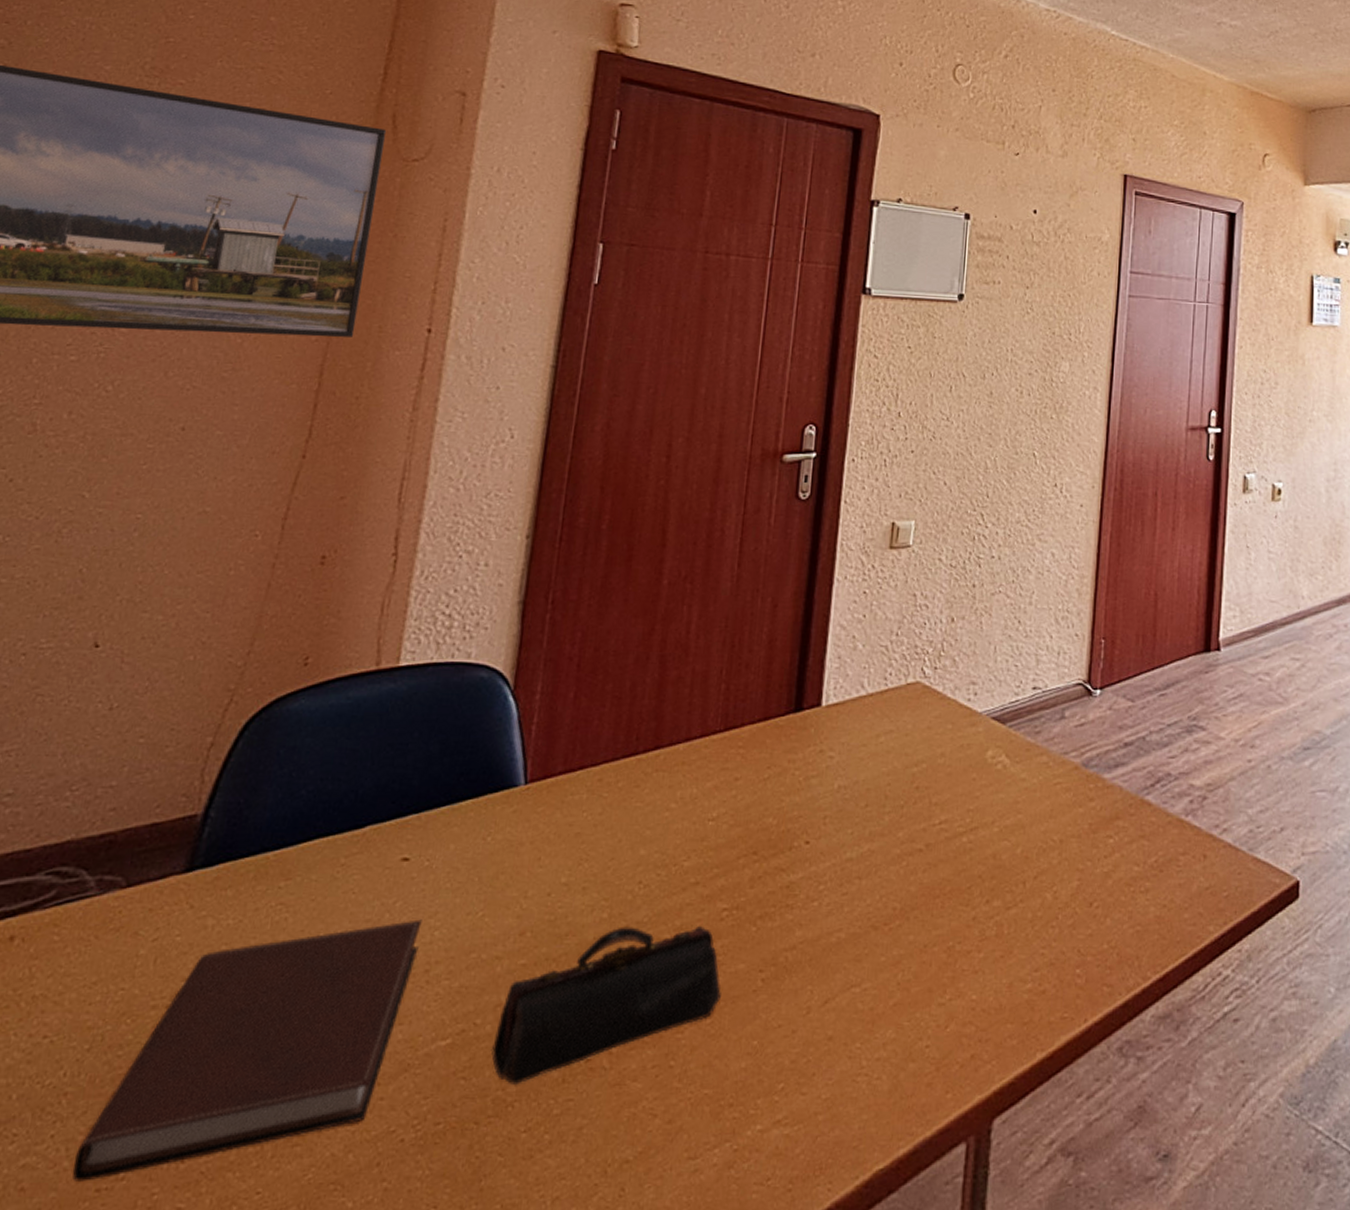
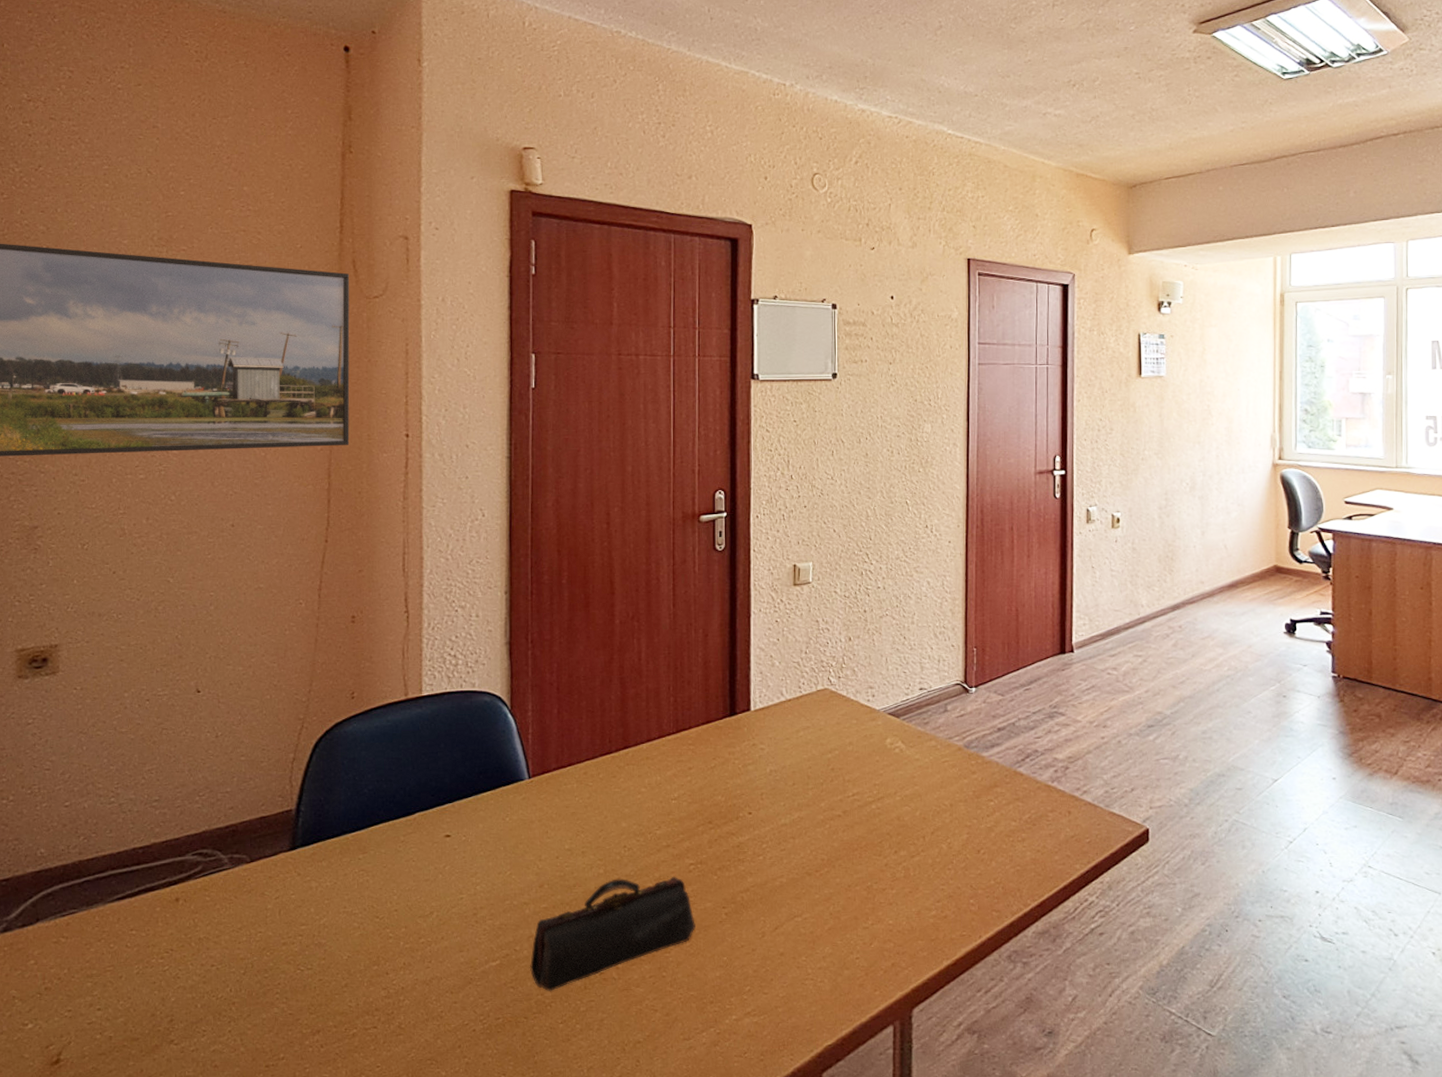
notebook: present [72,919,422,1181] -> none [247,878,467,1061]

